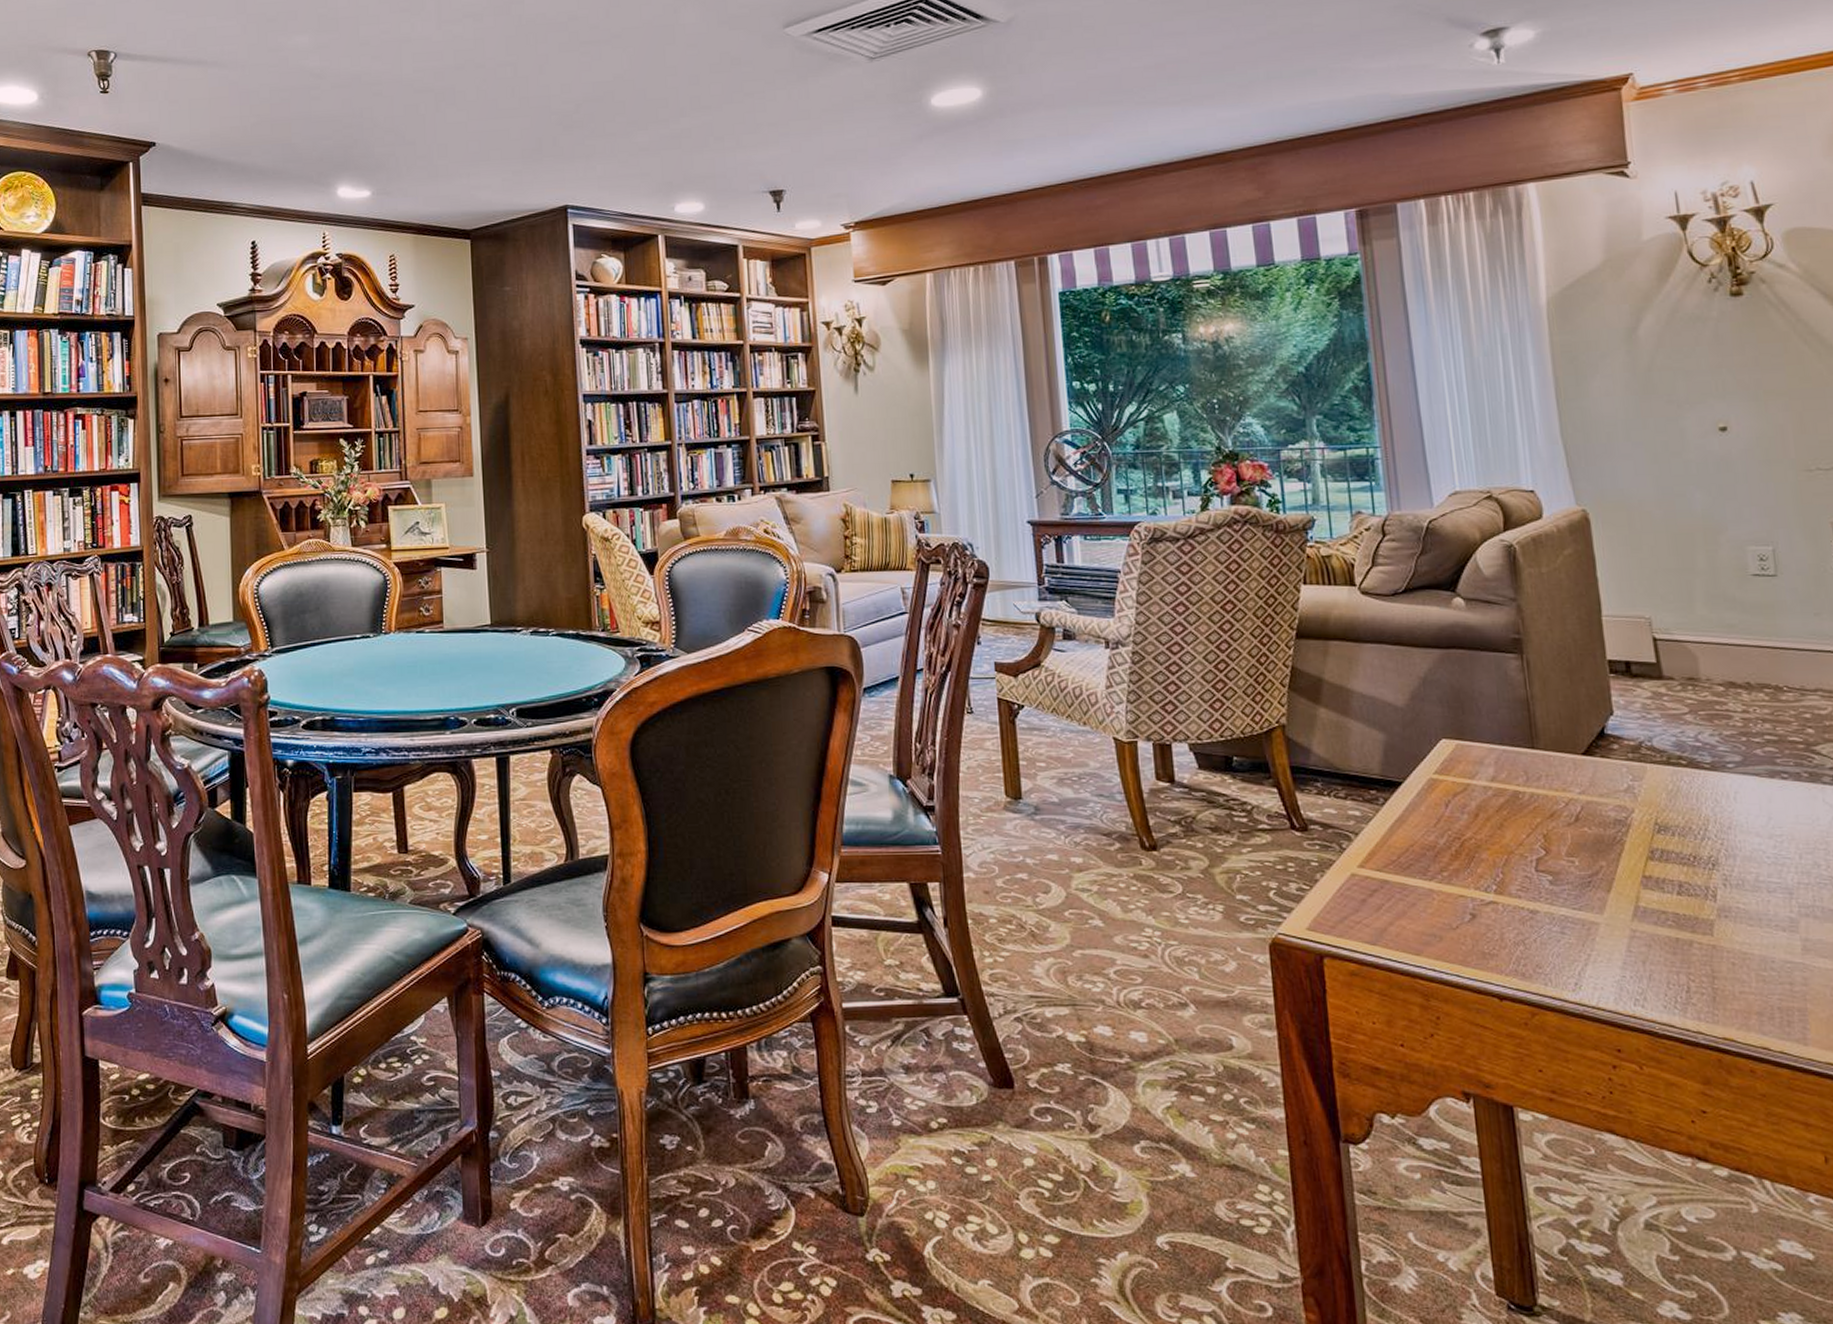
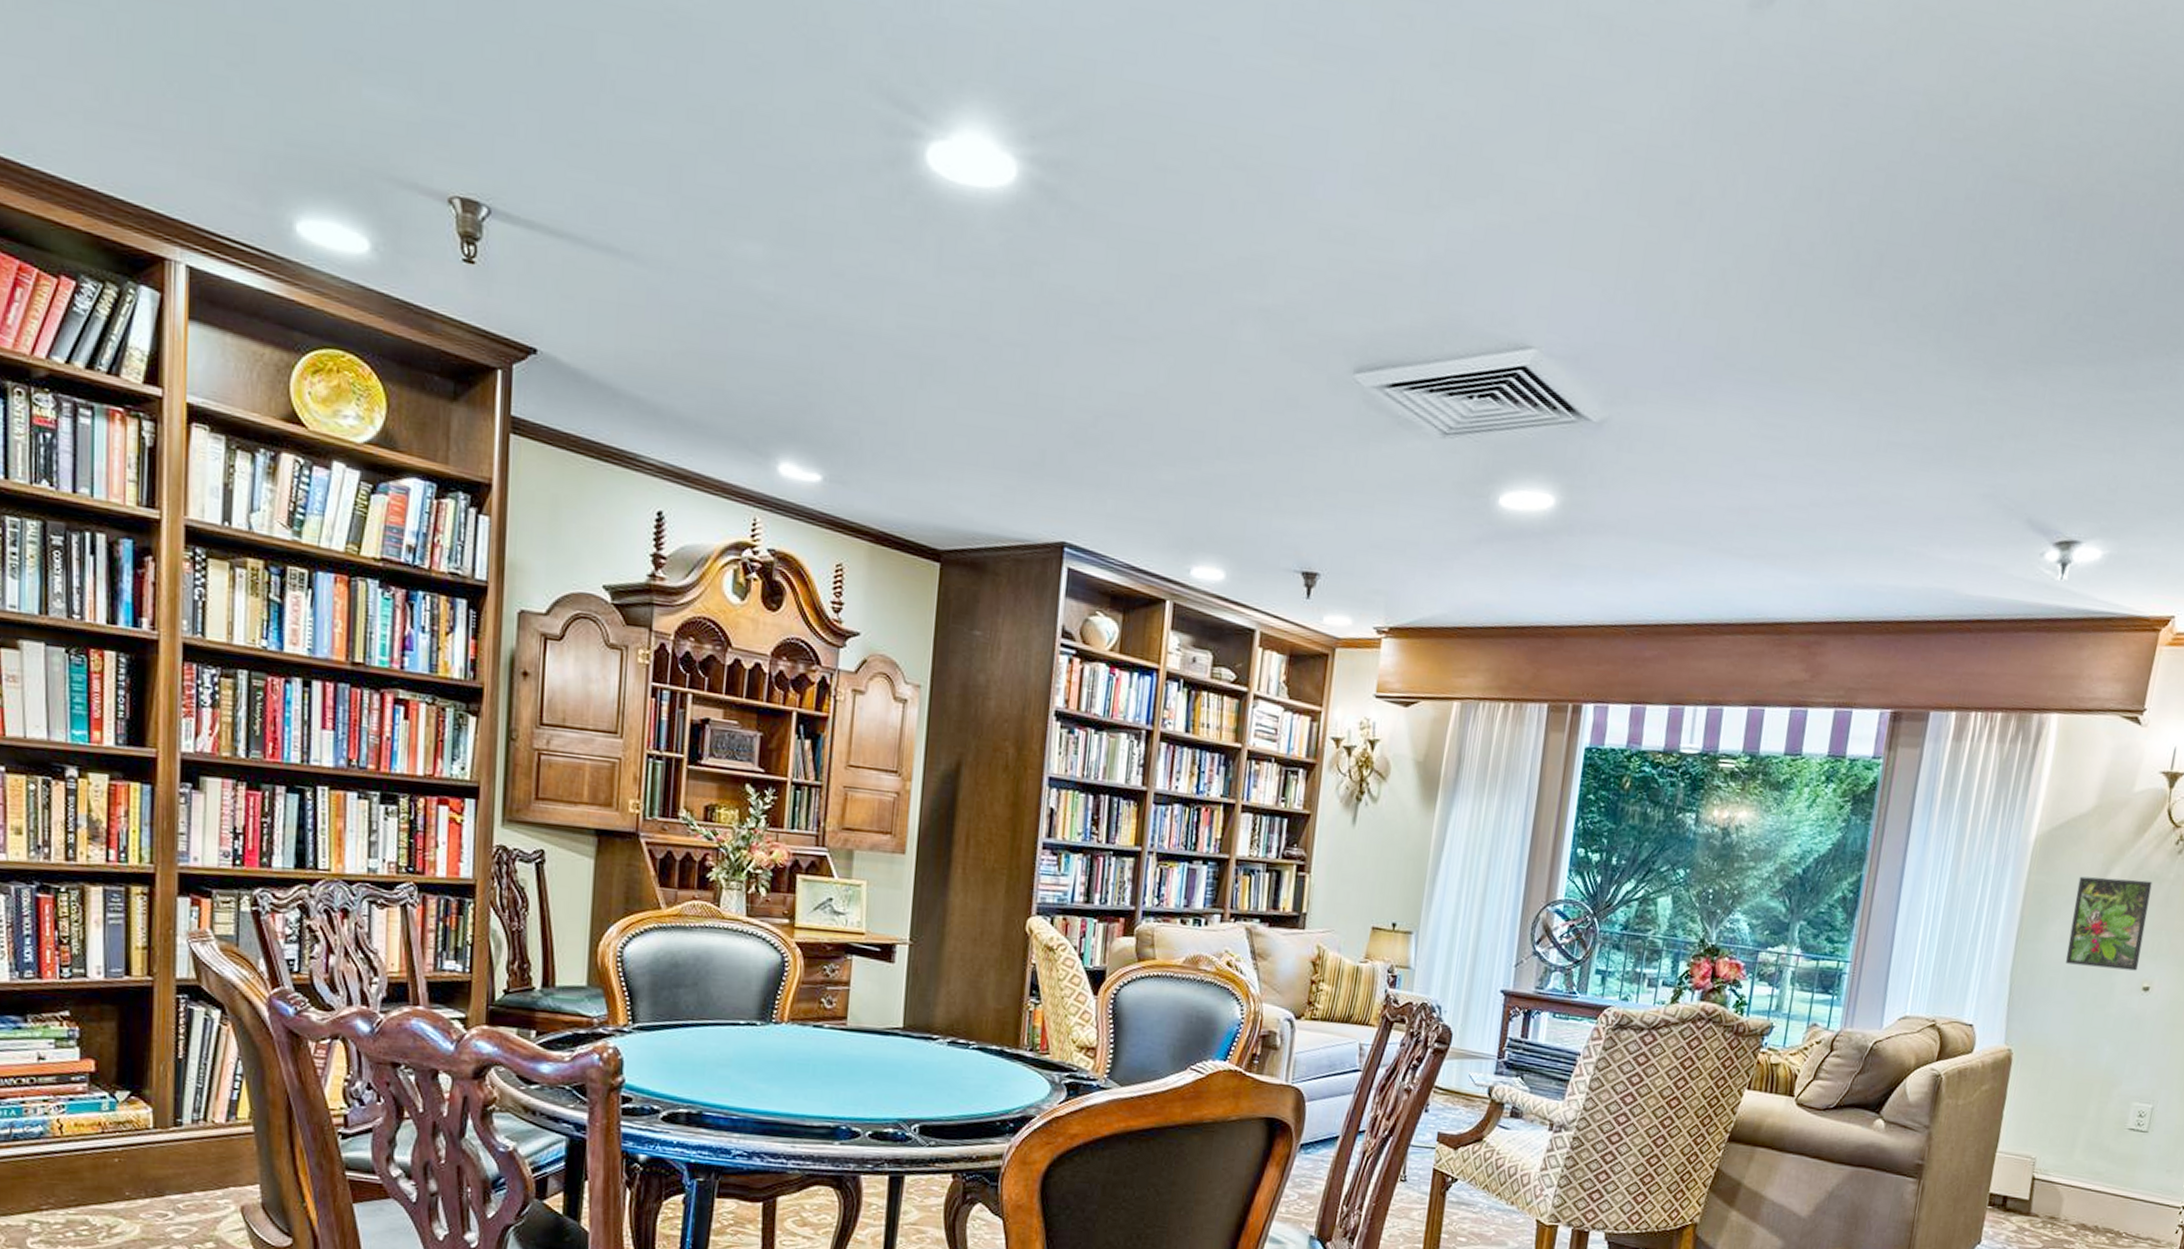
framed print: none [1608,322,1707,416] -> present [2065,876,2153,971]

